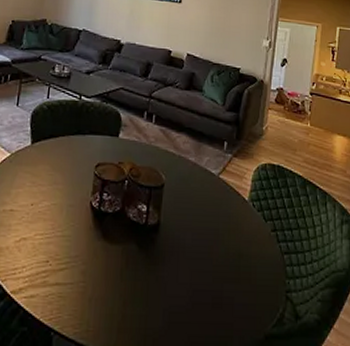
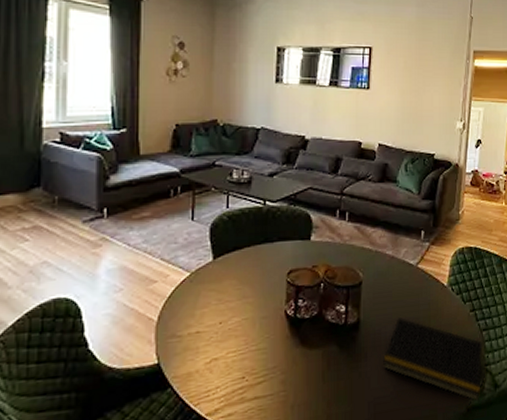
notepad: none [179,226,284,330] -> present [382,318,483,402]

